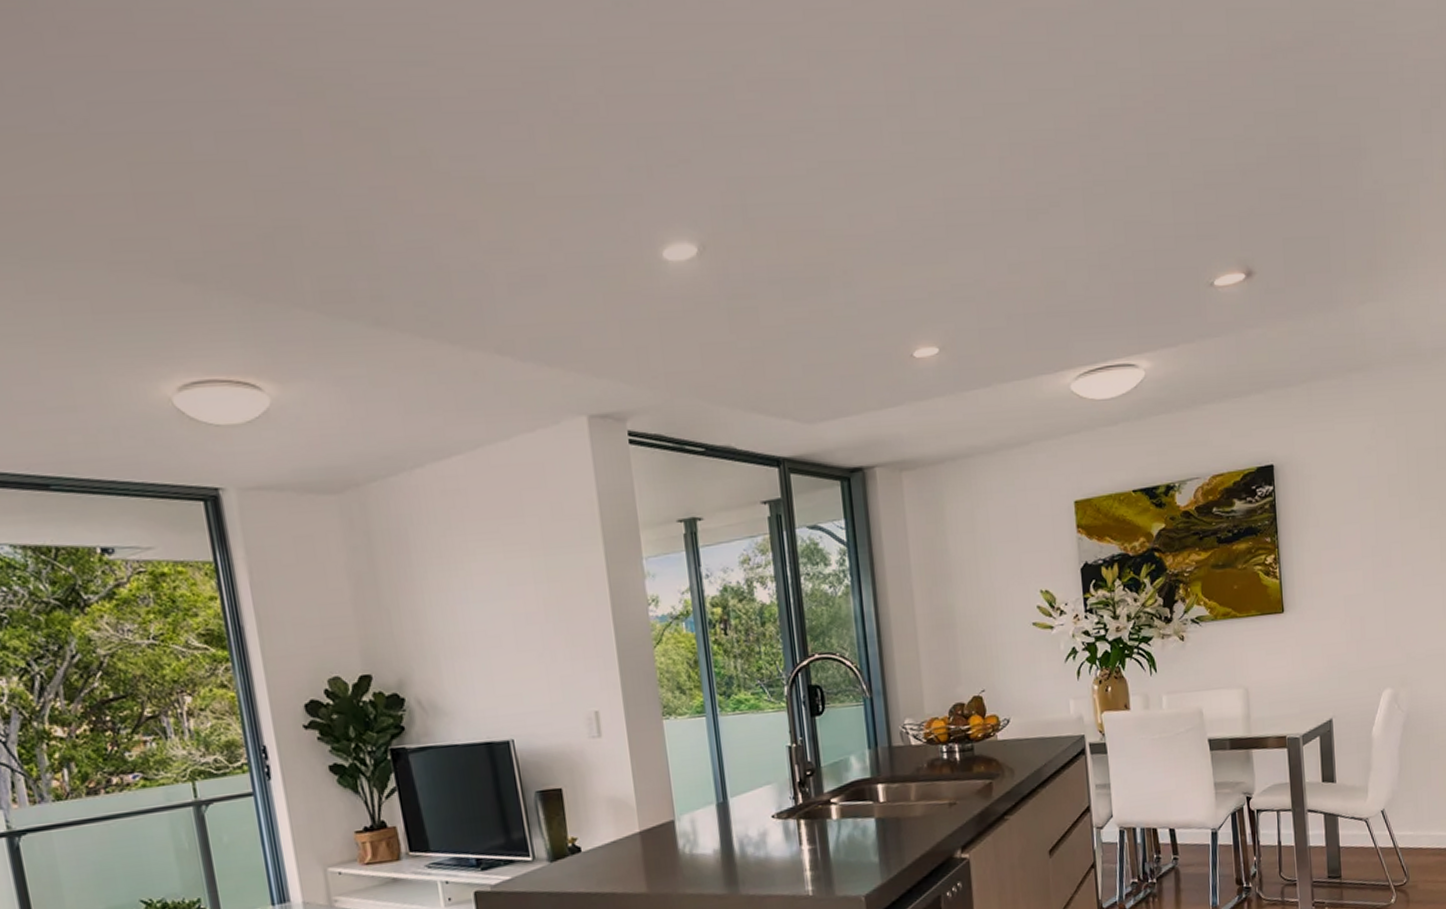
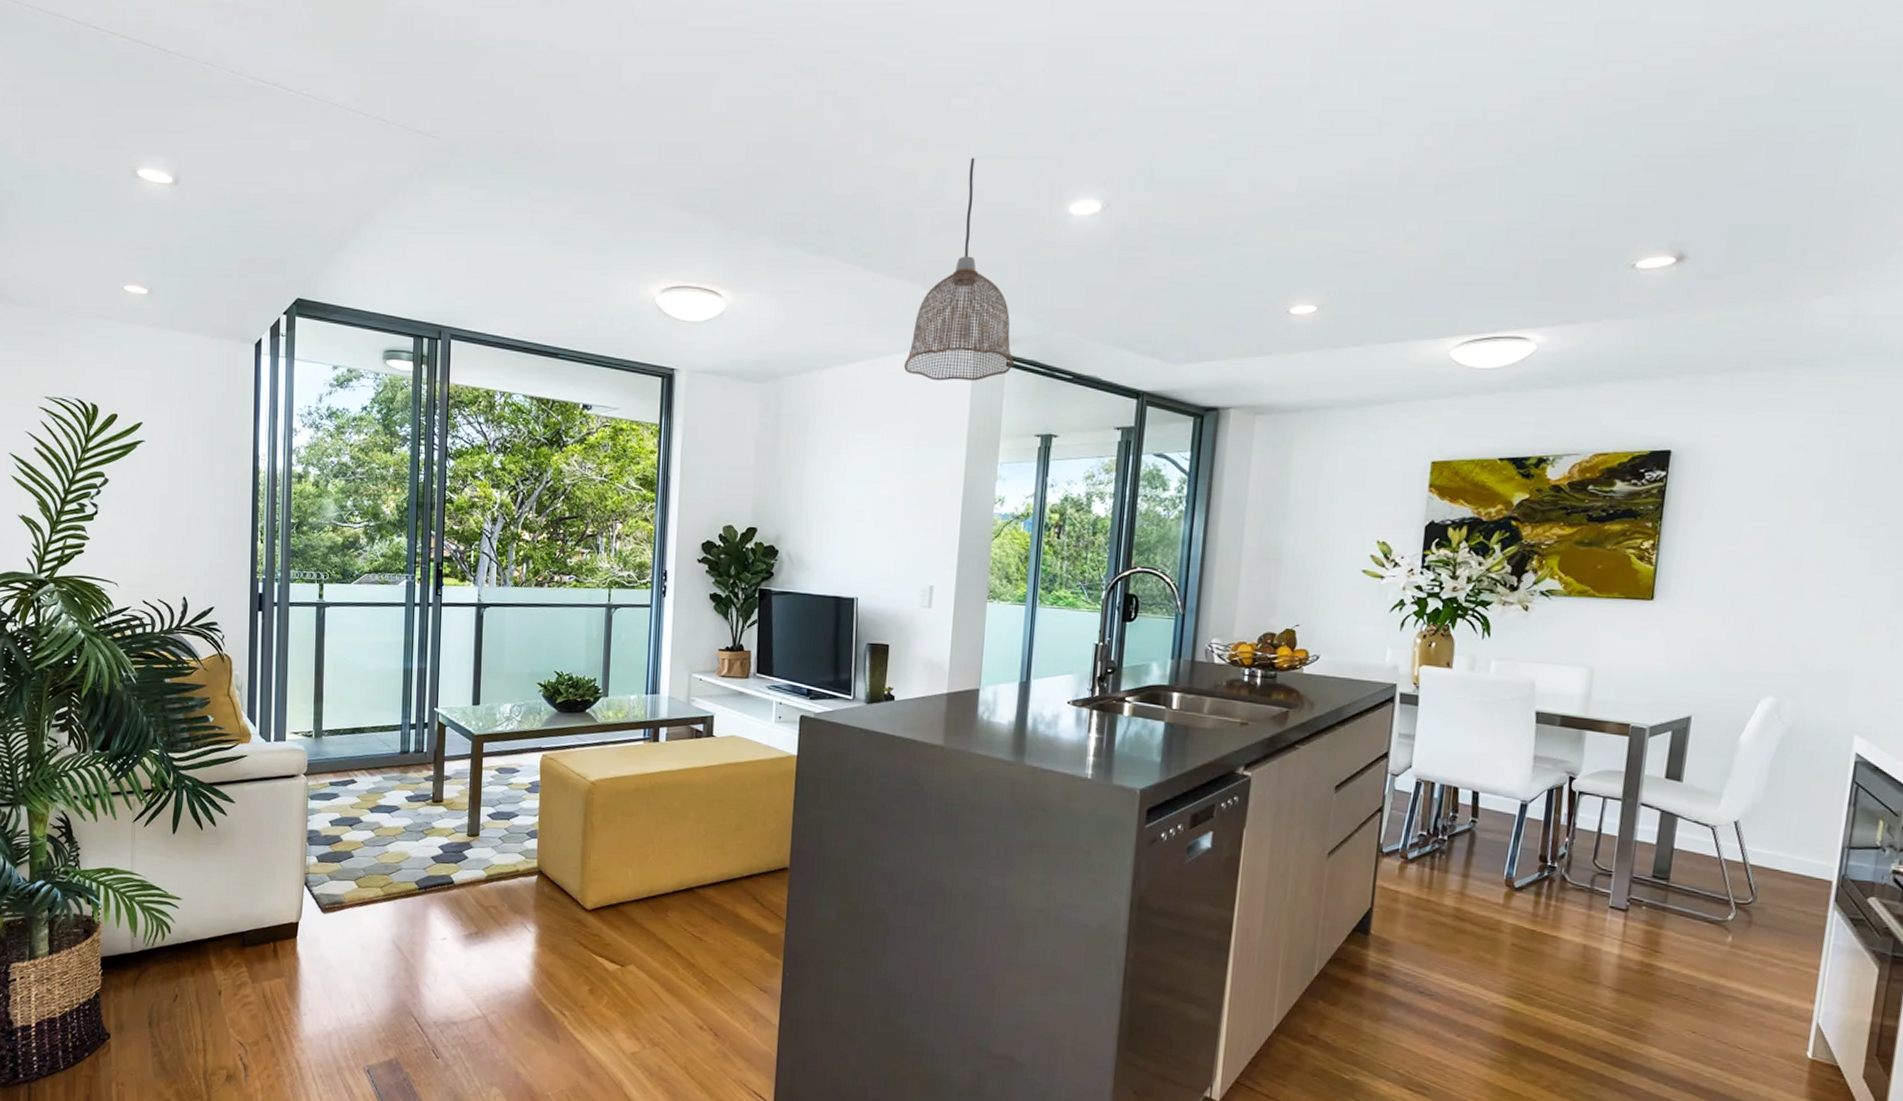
pendant lamp: none [510,198,638,470] -> present [903,157,1015,381]

